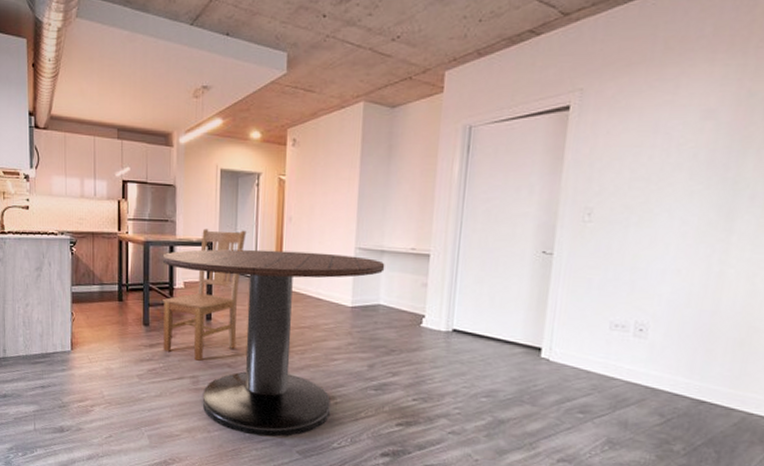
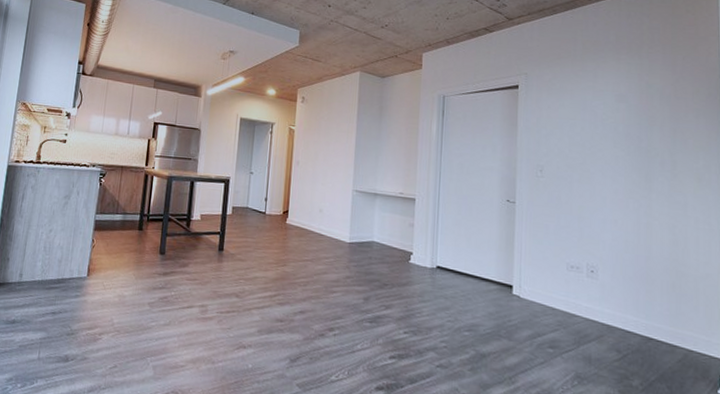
dining table: present [162,249,385,437] -> none [182,185,378,369]
chair: present [163,228,247,361] -> none [176,167,260,290]

